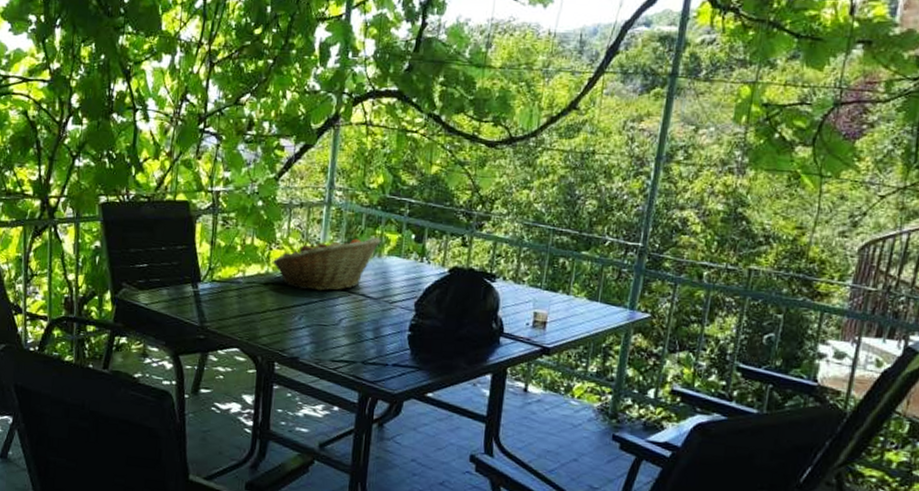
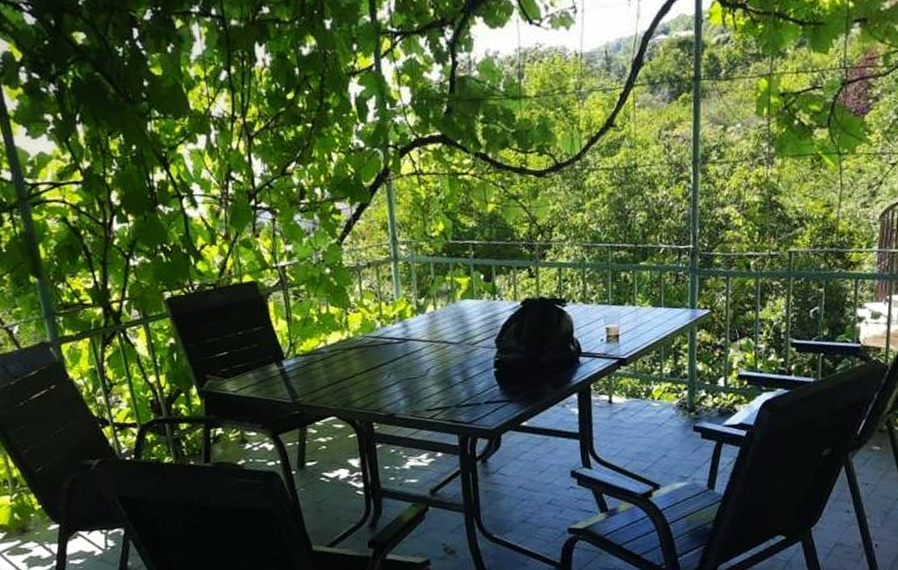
fruit basket: present [272,237,381,291] -> none [351,284,453,348]

